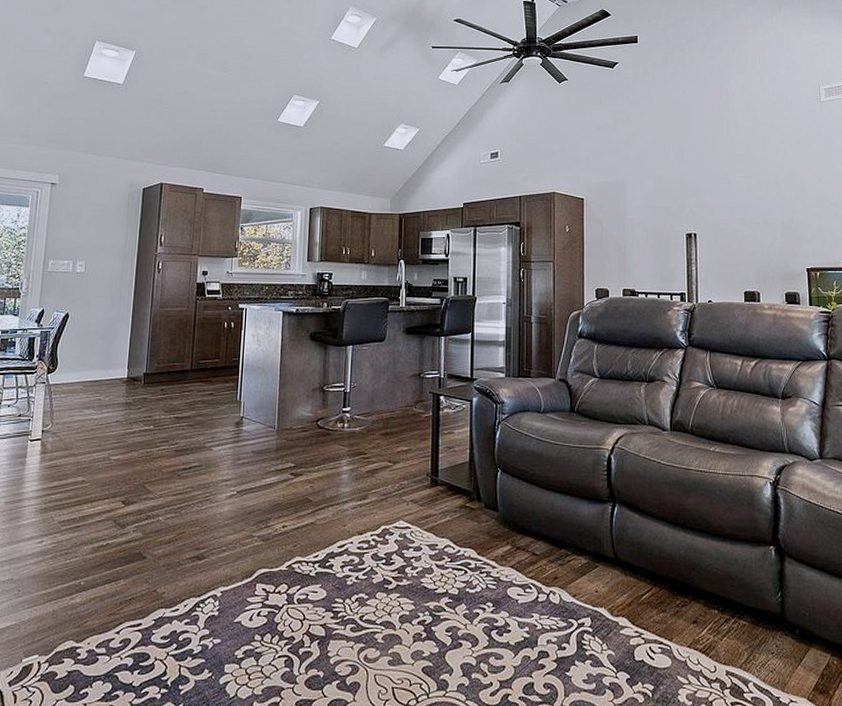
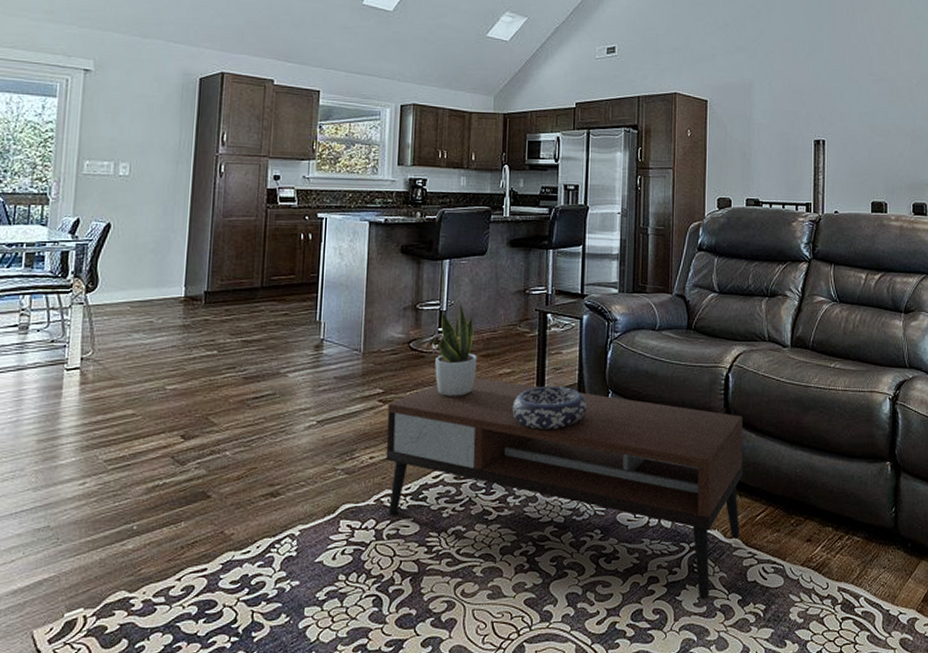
coffee table: none [296,454,627,677] -> present [385,378,743,600]
potted plant: none [340,385,377,472] -> present [435,302,477,397]
decorative bowl: none [409,463,478,505] -> present [512,386,587,430]

